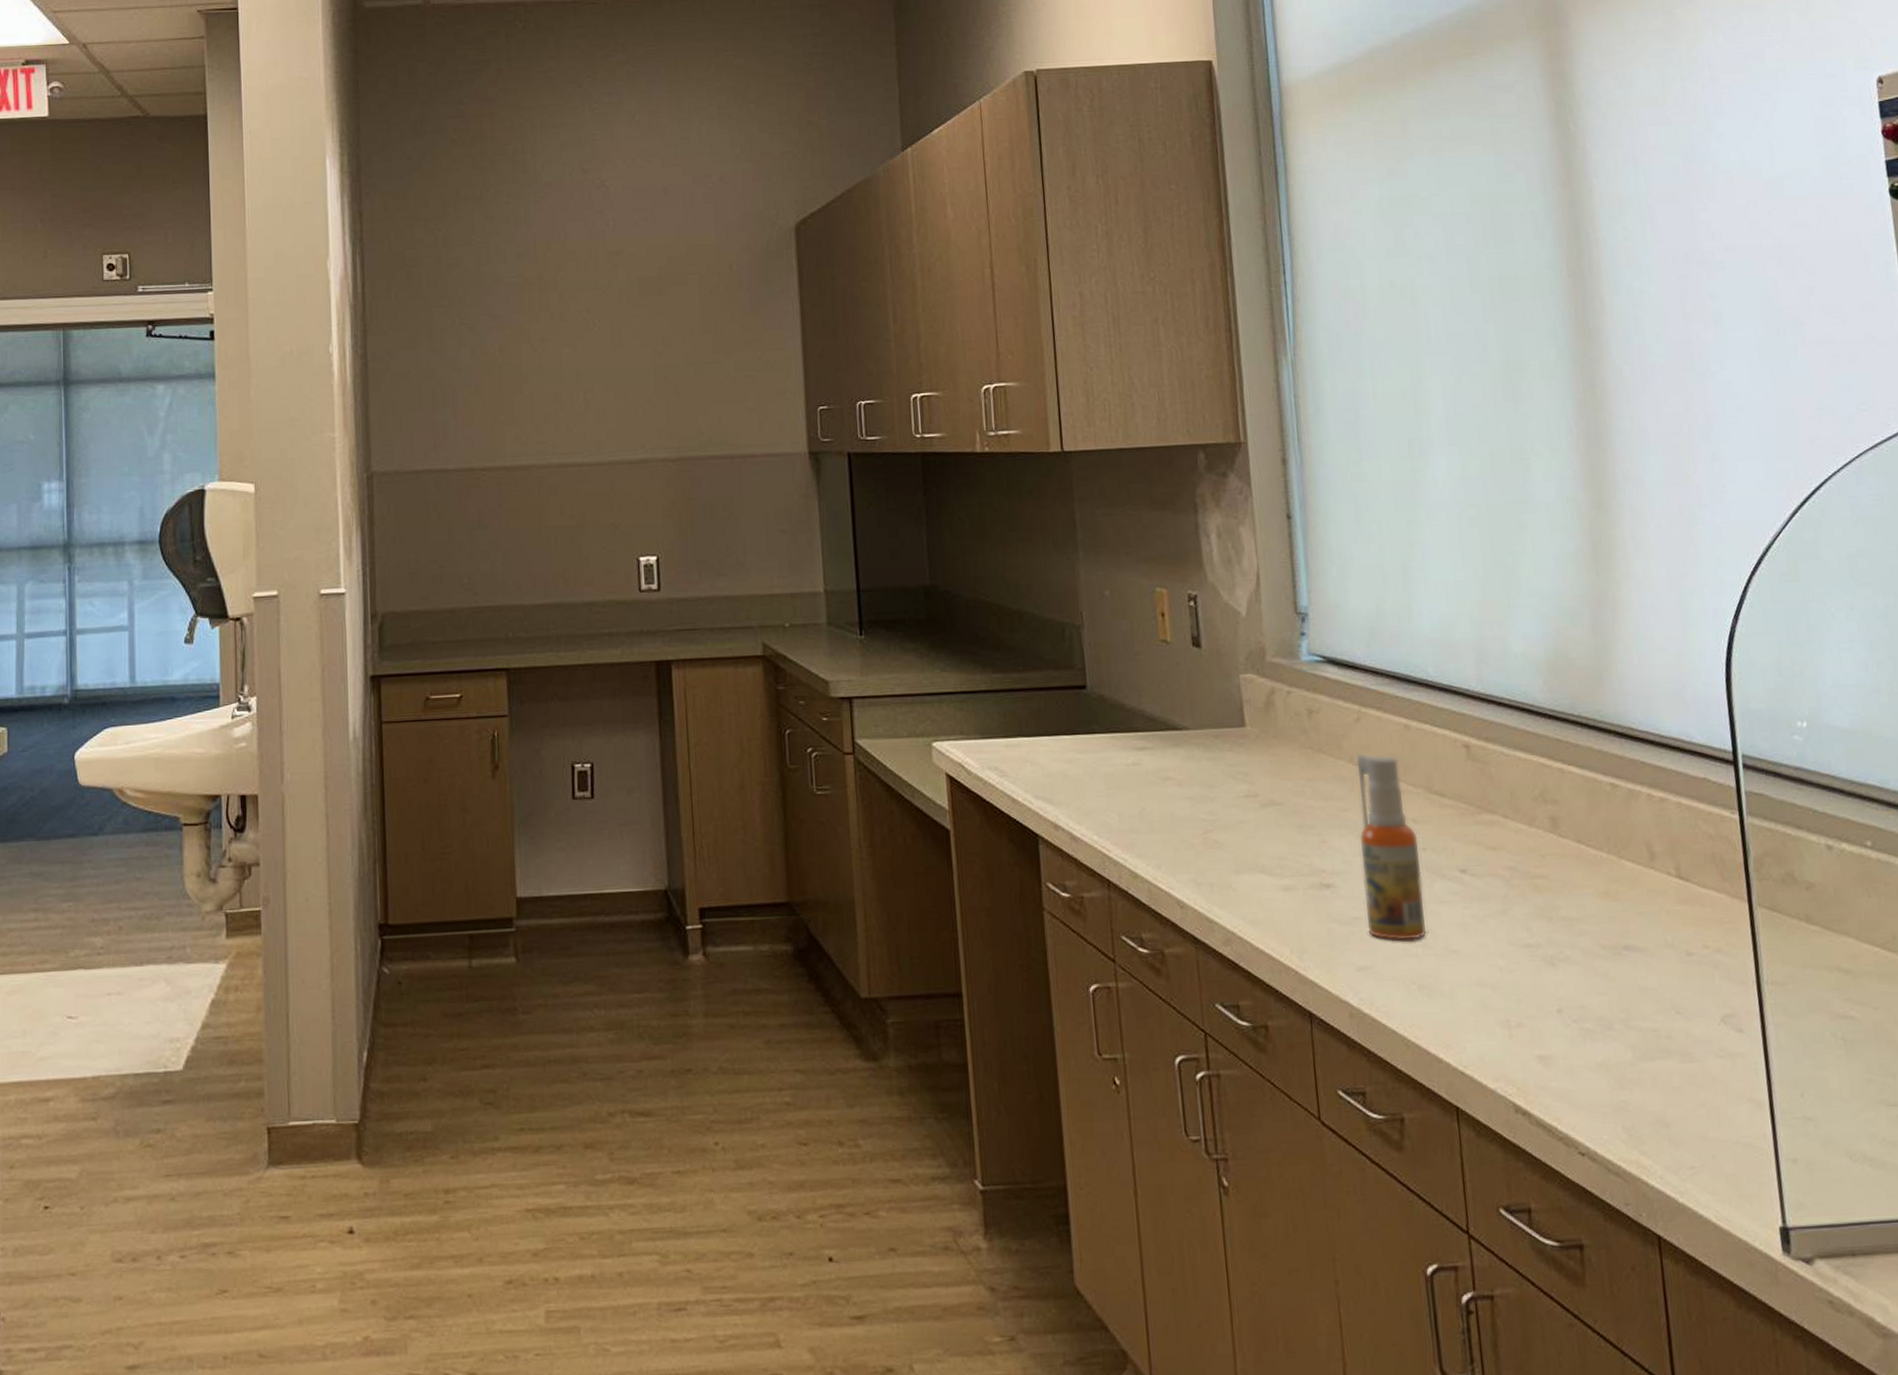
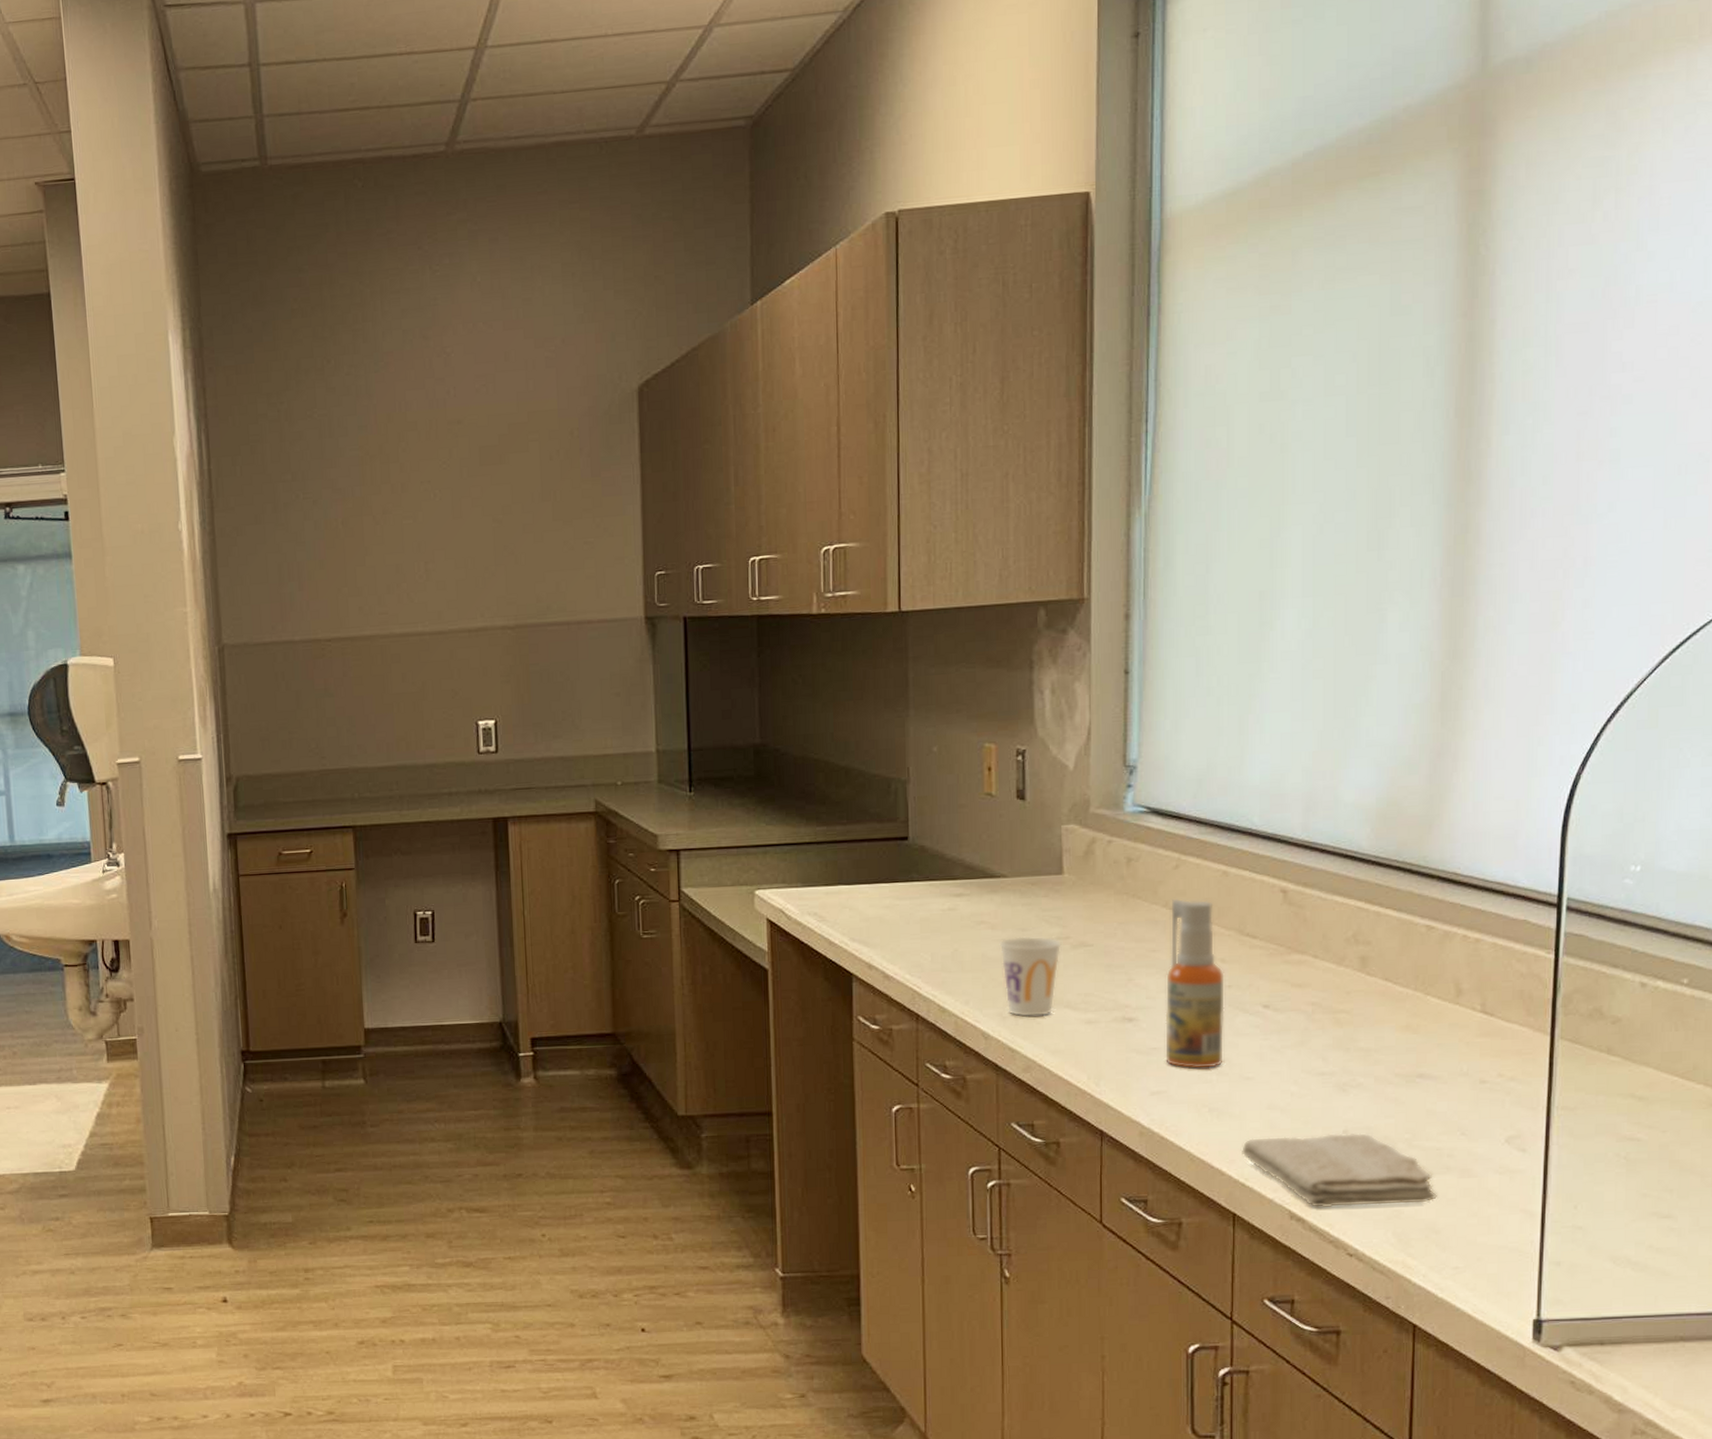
cup: none [1187,794,1251,883] -> present [999,936,1062,1017]
washcloth: none [1456,1013,1662,1100] -> present [1242,1133,1437,1208]

